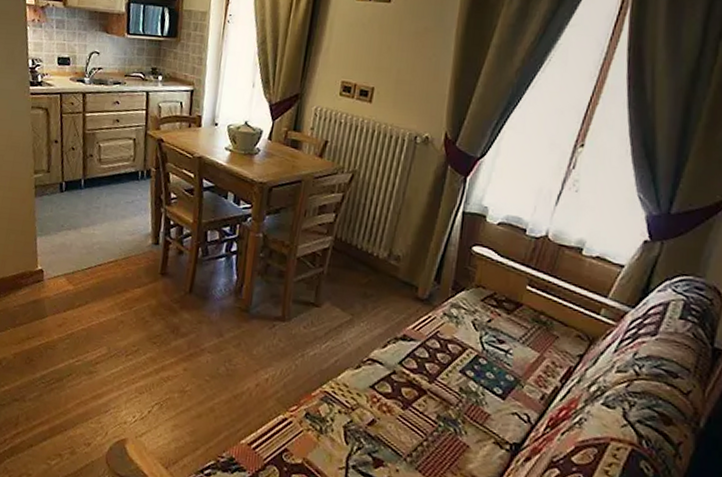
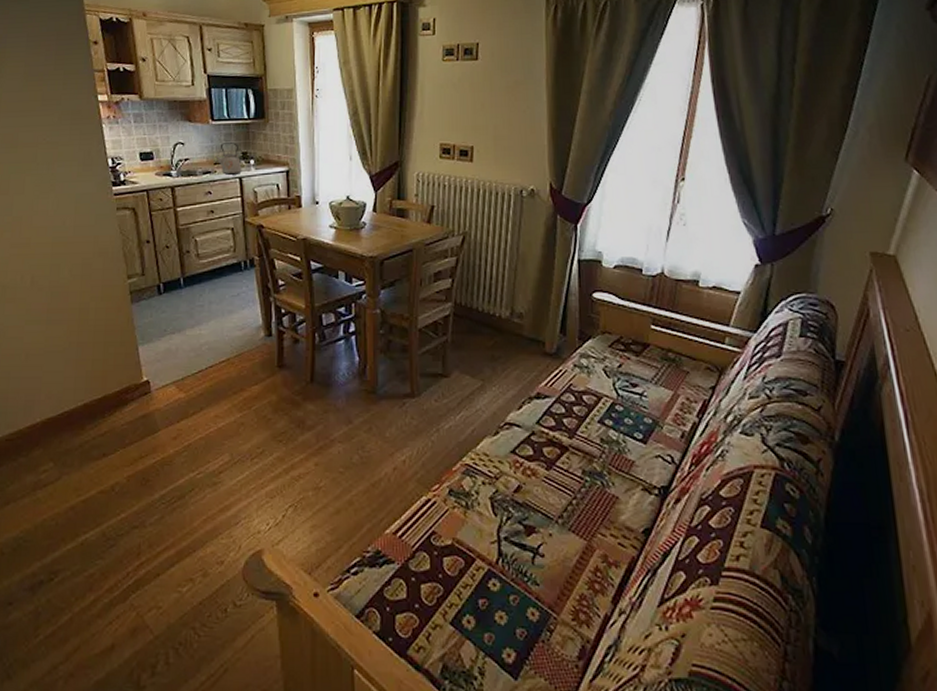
kettle: none [127,57,150,88] -> present [215,142,242,175]

